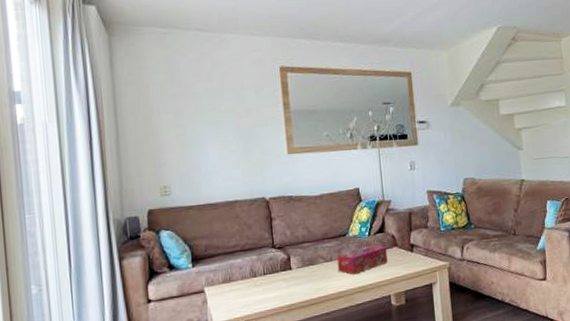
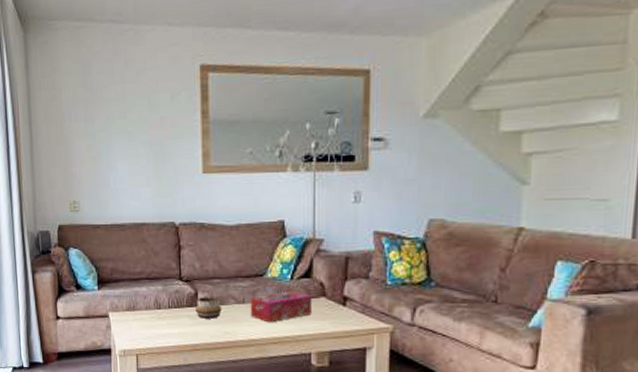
decorative bowl: none [289,259,313,280] -> present [195,297,222,319]

